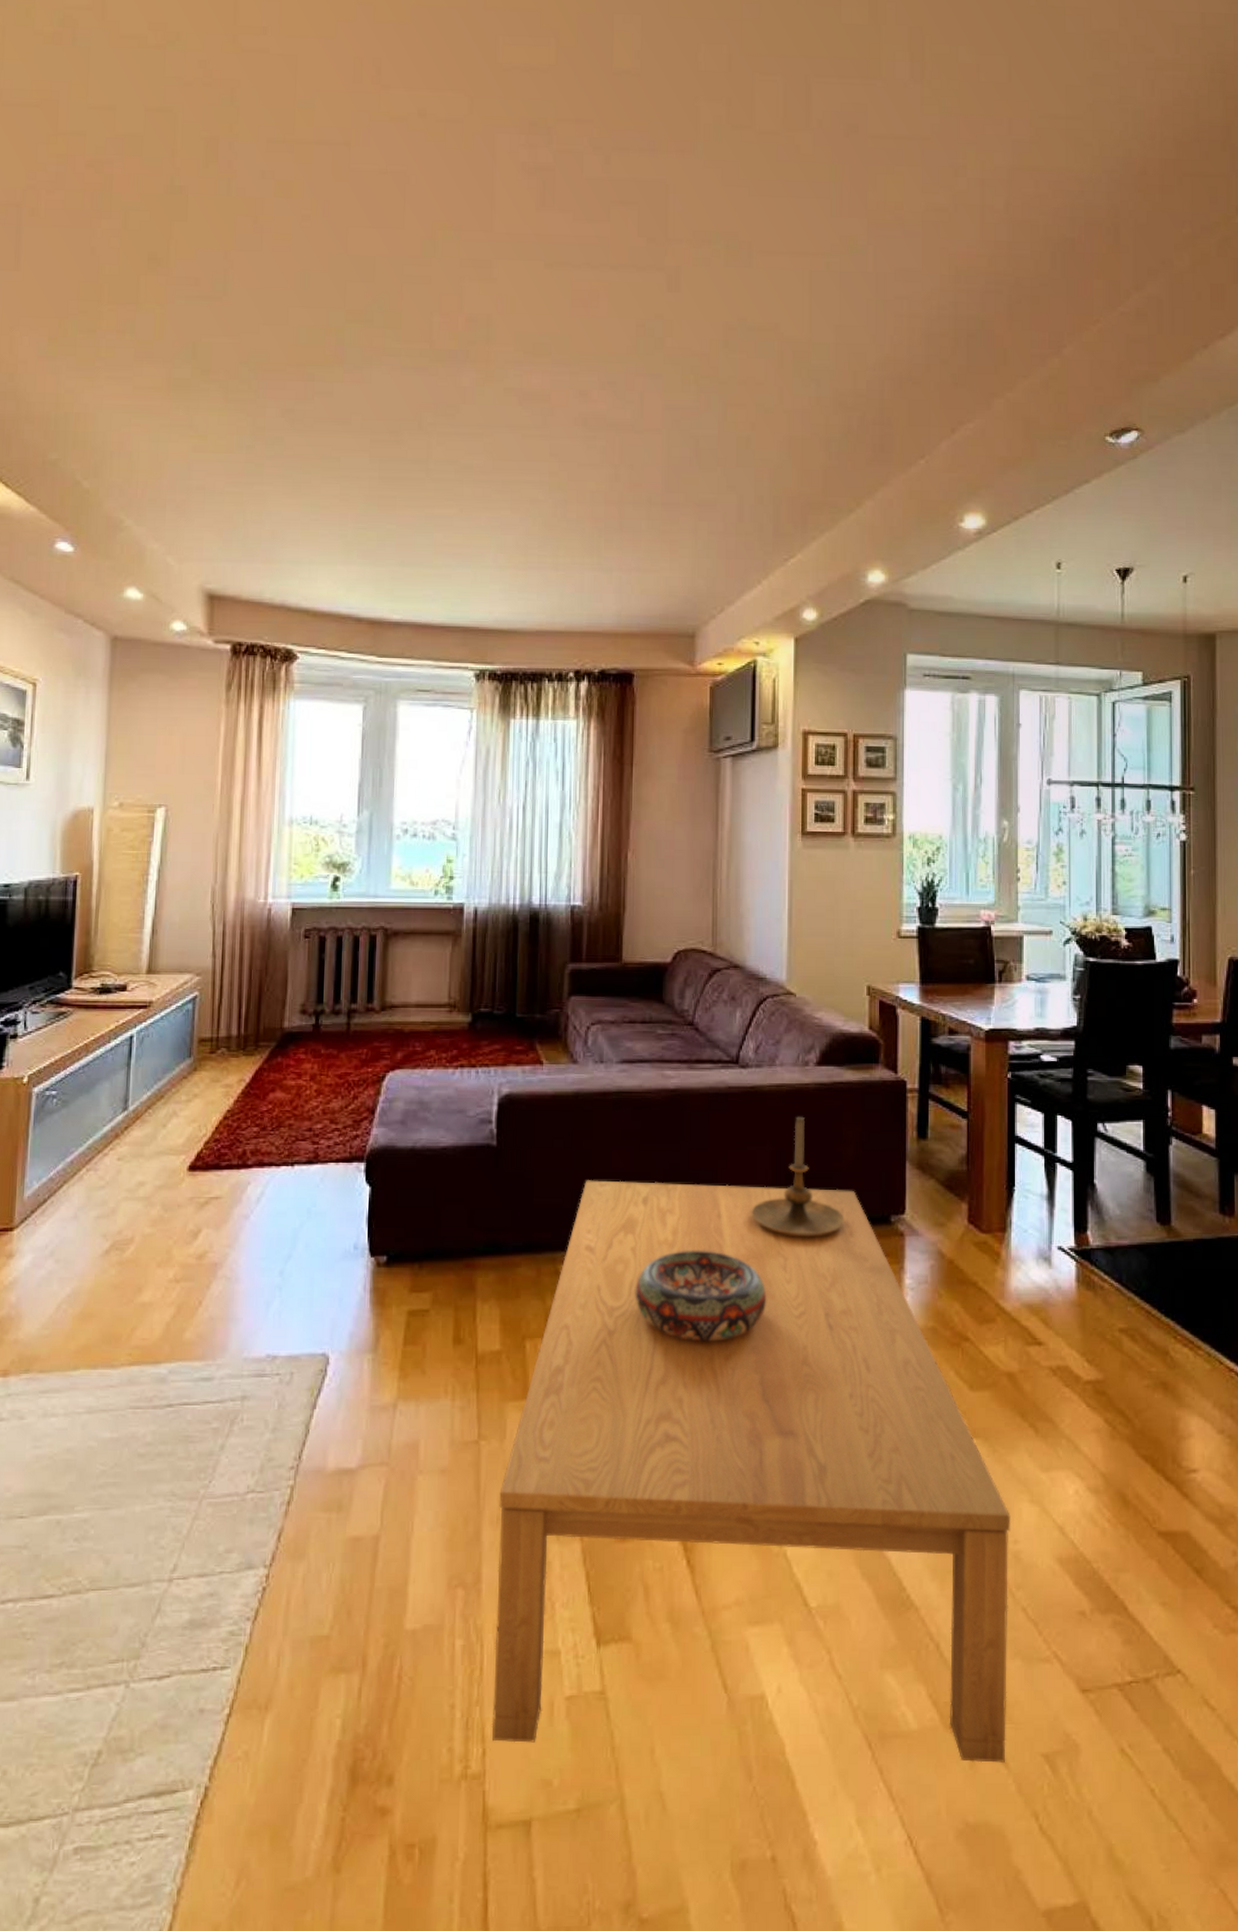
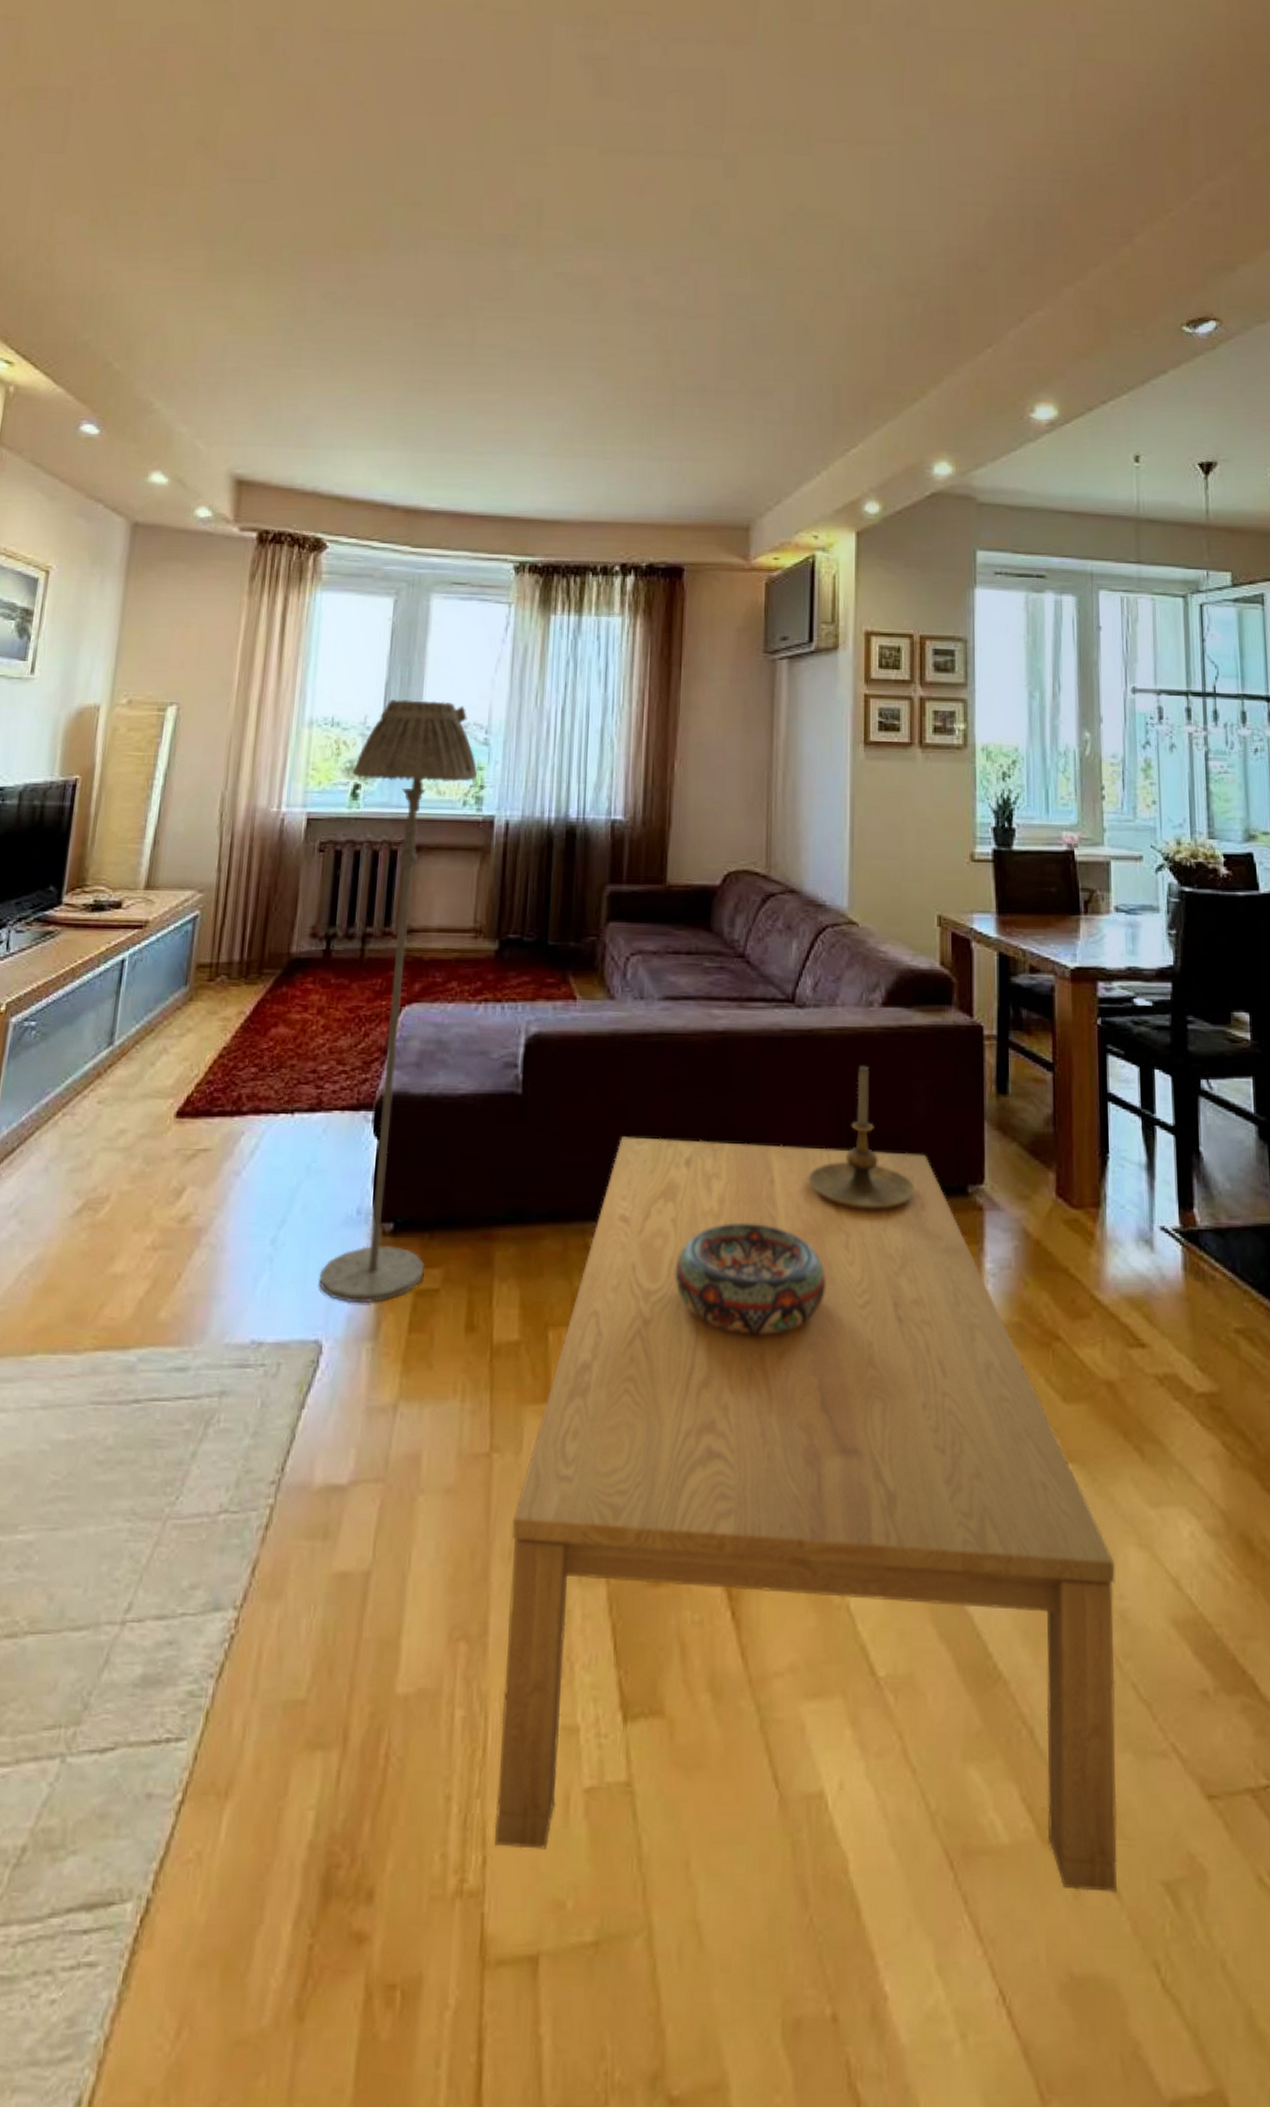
floor lamp: none [323,799,447,1323] -> present [319,699,477,1304]

